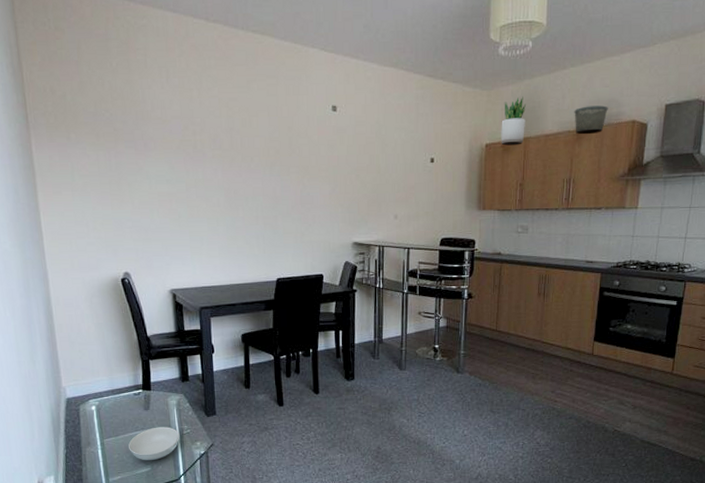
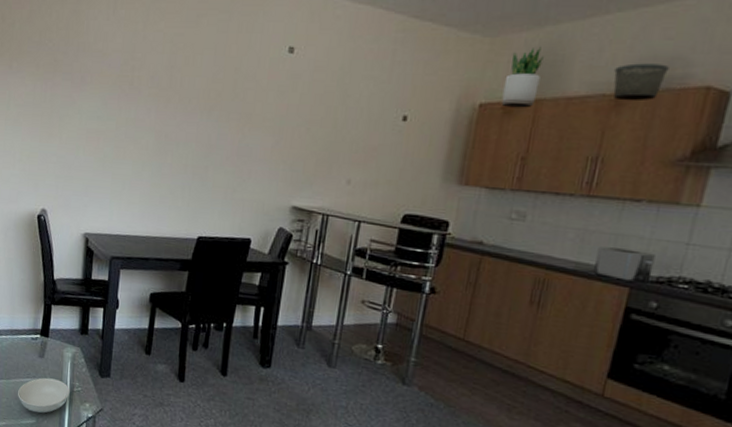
toaster: none [577,244,614,270] -> present [593,246,656,283]

